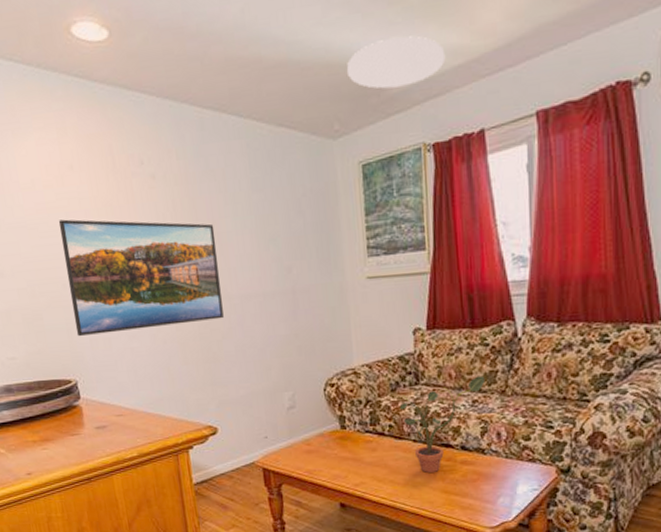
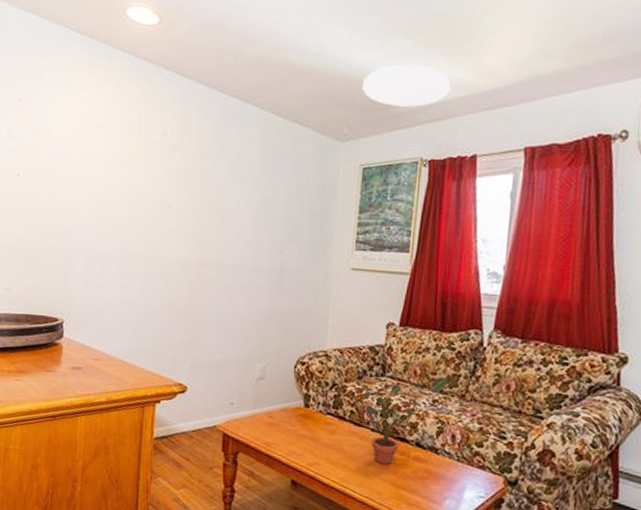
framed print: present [58,219,224,337] -> none [73,171,220,285]

